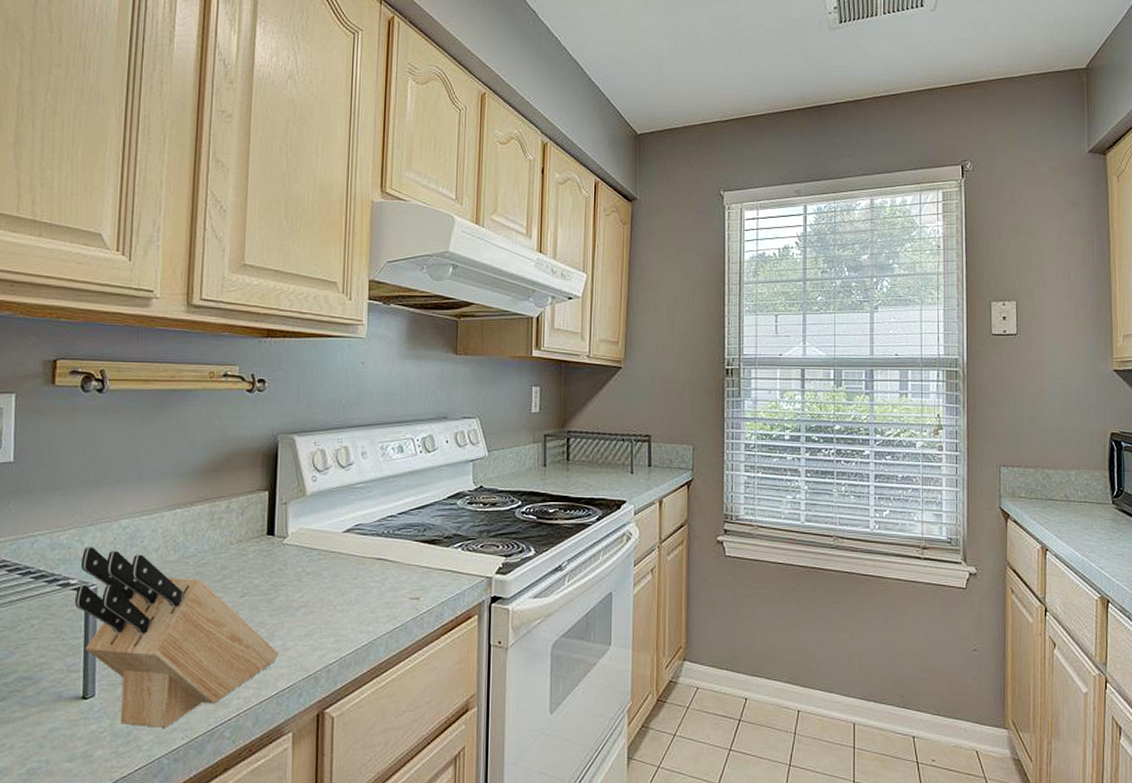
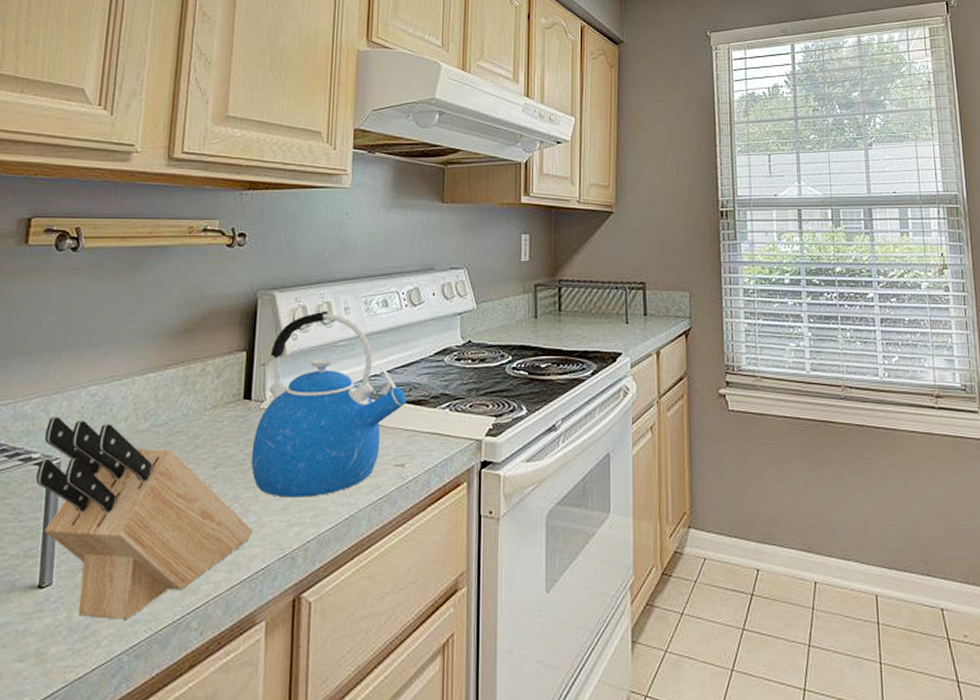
kettle: none [275,455,421,625] -> present [251,311,406,498]

